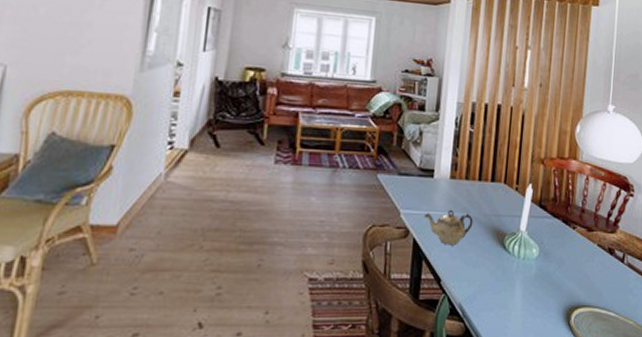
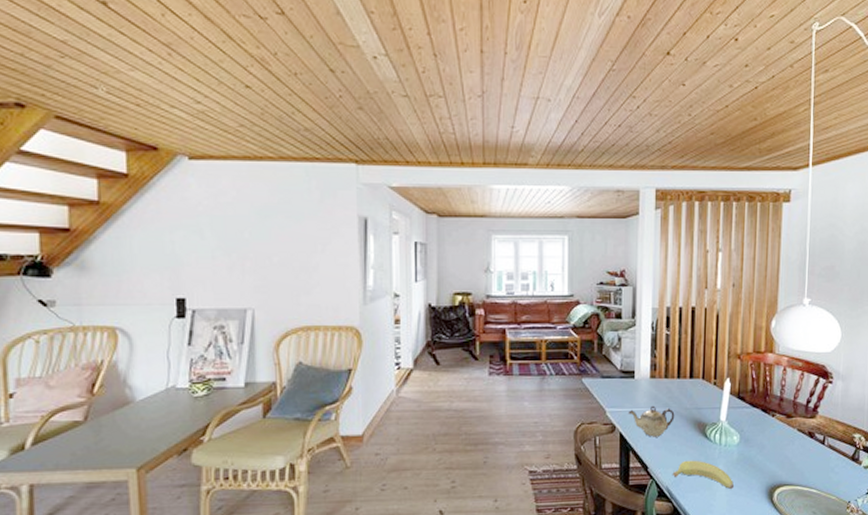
banana: none [467,273,530,308] -> present [673,460,734,489]

